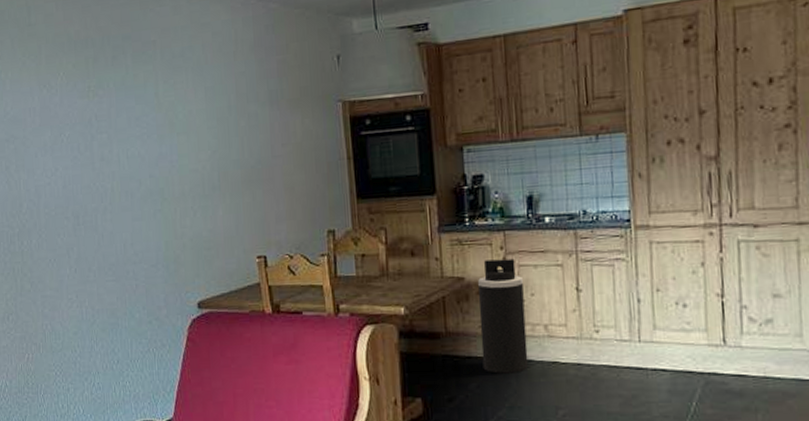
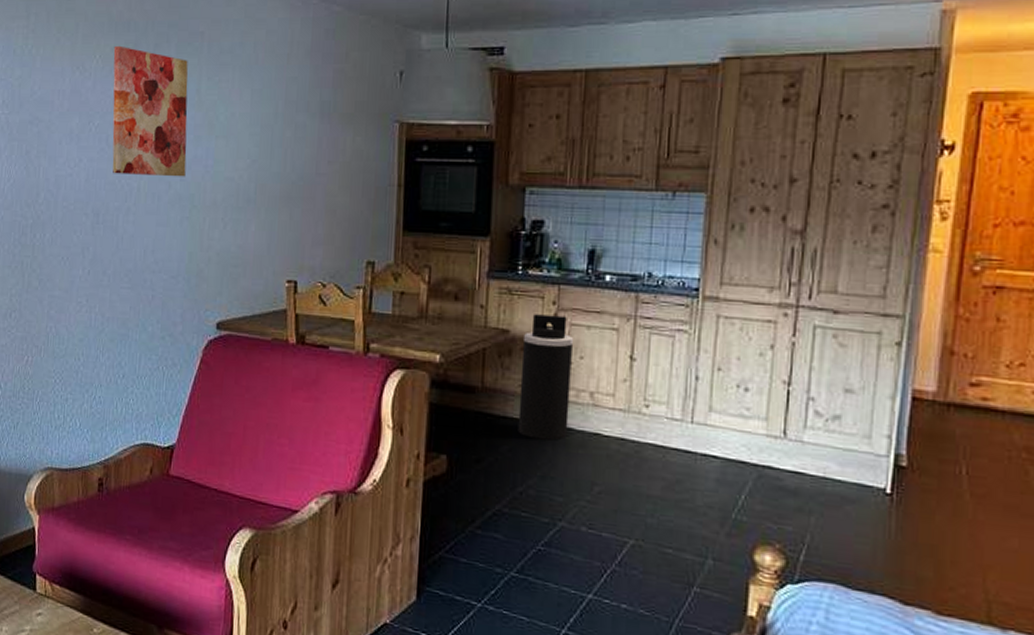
wall art: none [75,61,154,179] -> present [112,45,188,177]

